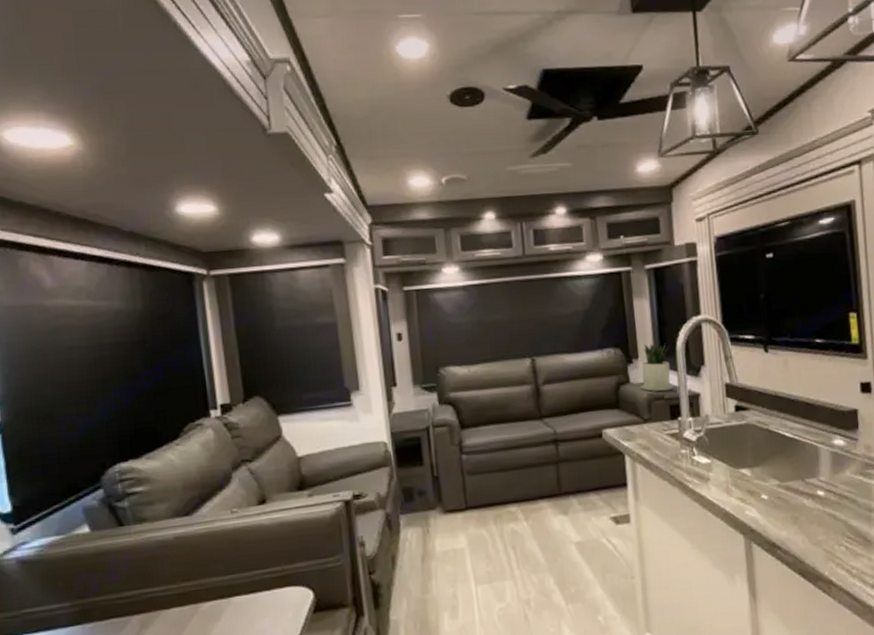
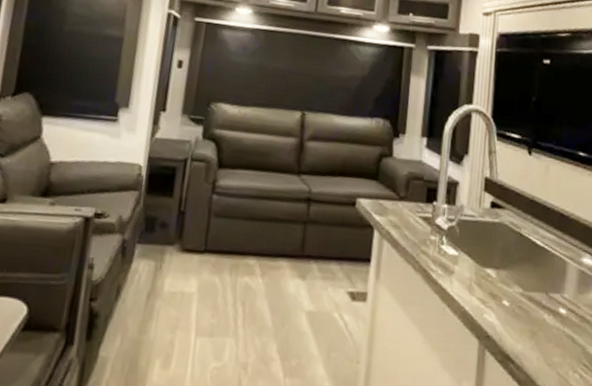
planter: present [640,343,673,392] -> none [402,121,437,173]

